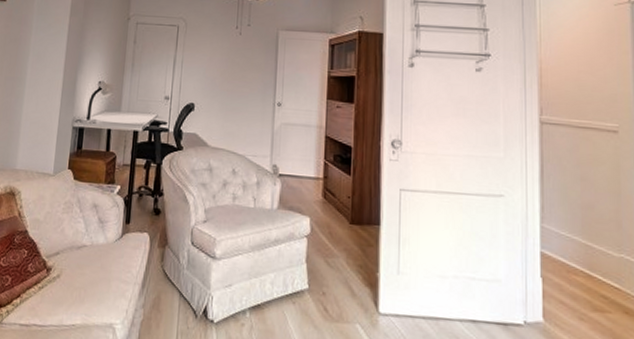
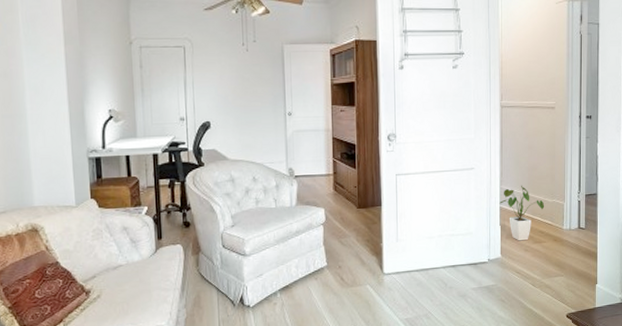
house plant: none [540,227,608,306] -> present [499,185,545,241]

